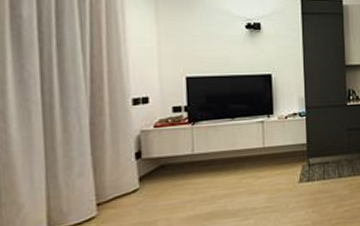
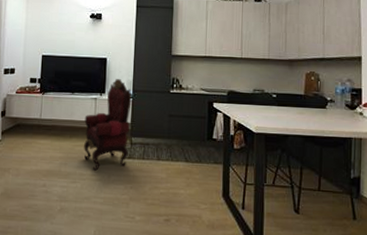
armchair: none [251,97,306,202] -> present [84,79,132,171]

